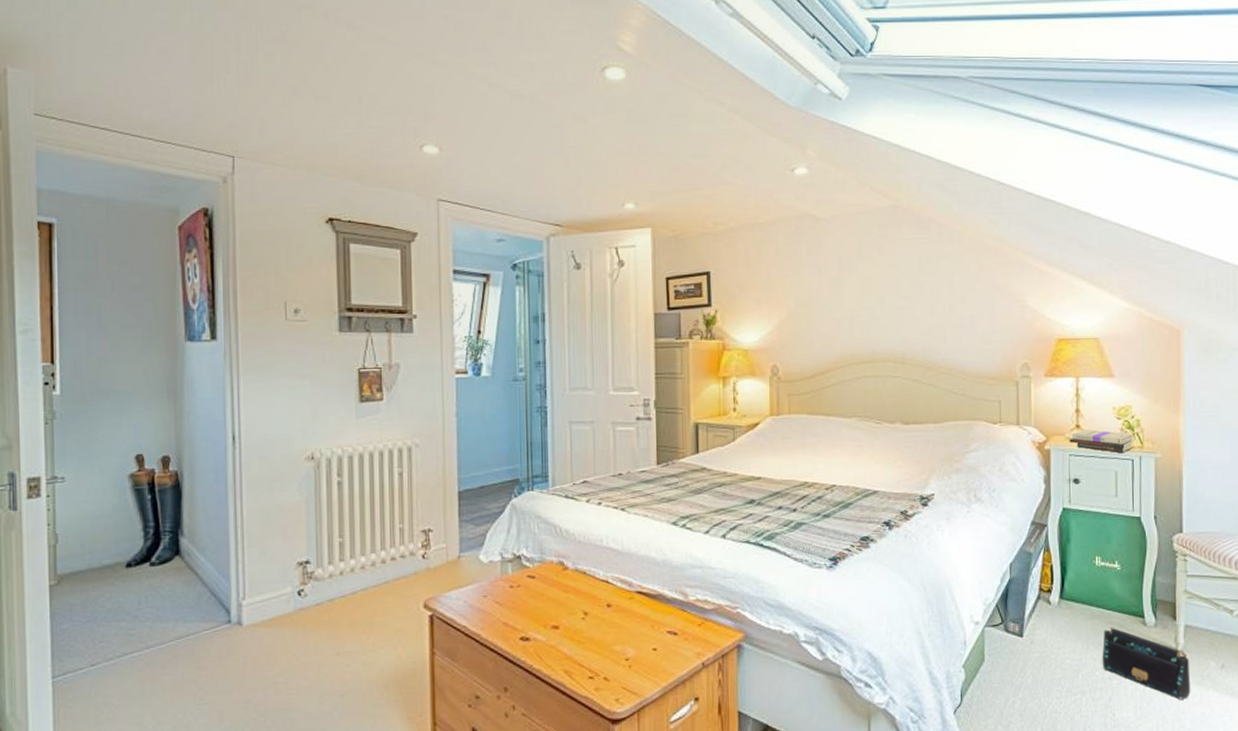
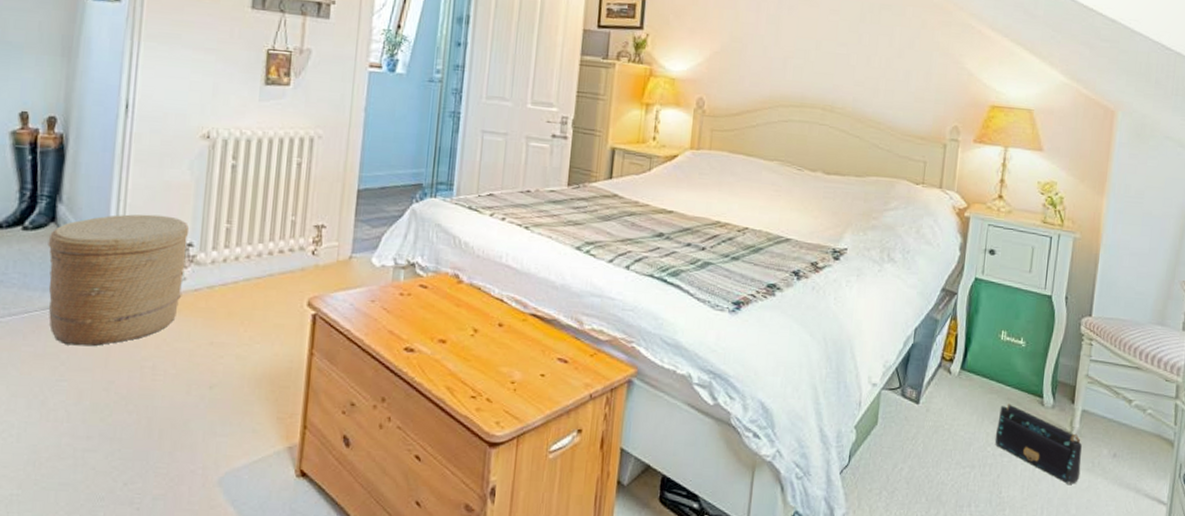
woven basket: none [175,537,305,670] -> present [47,214,190,346]
books: present [1069,429,1133,454] -> none [990,201,1055,230]

